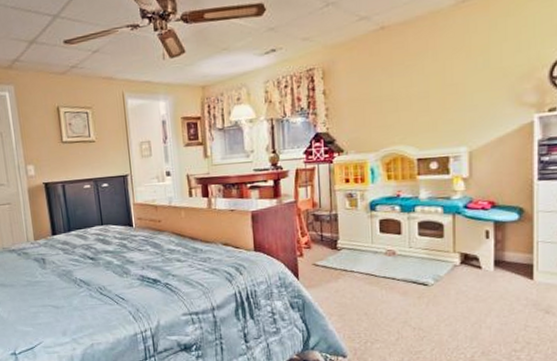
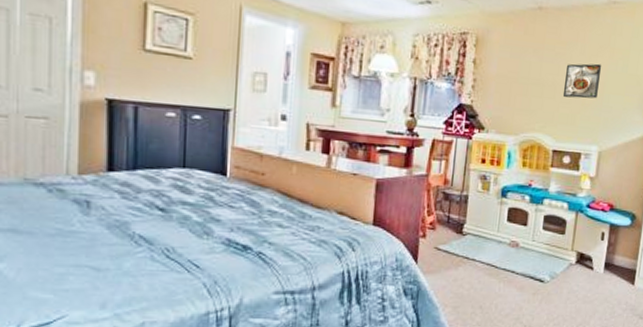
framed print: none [419,65,460,106] -> present [562,63,602,99]

